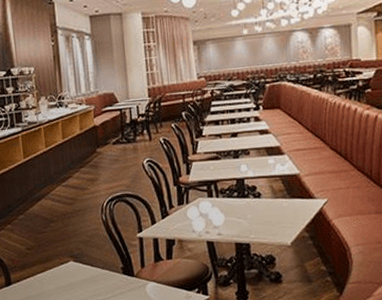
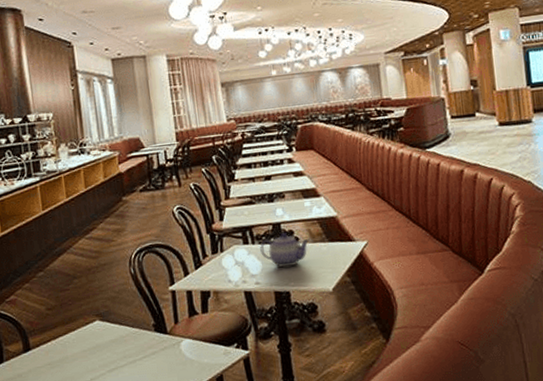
teapot: none [223,187,272,221] -> present [260,232,310,268]

